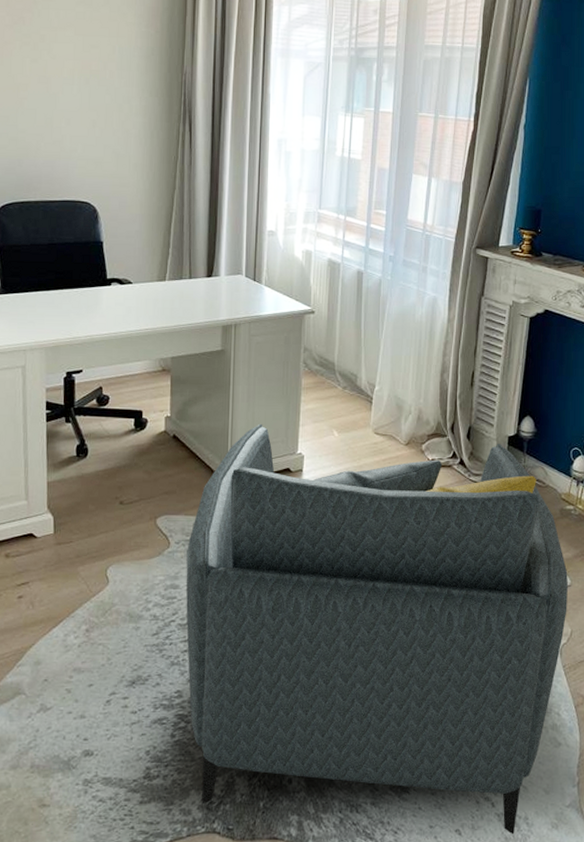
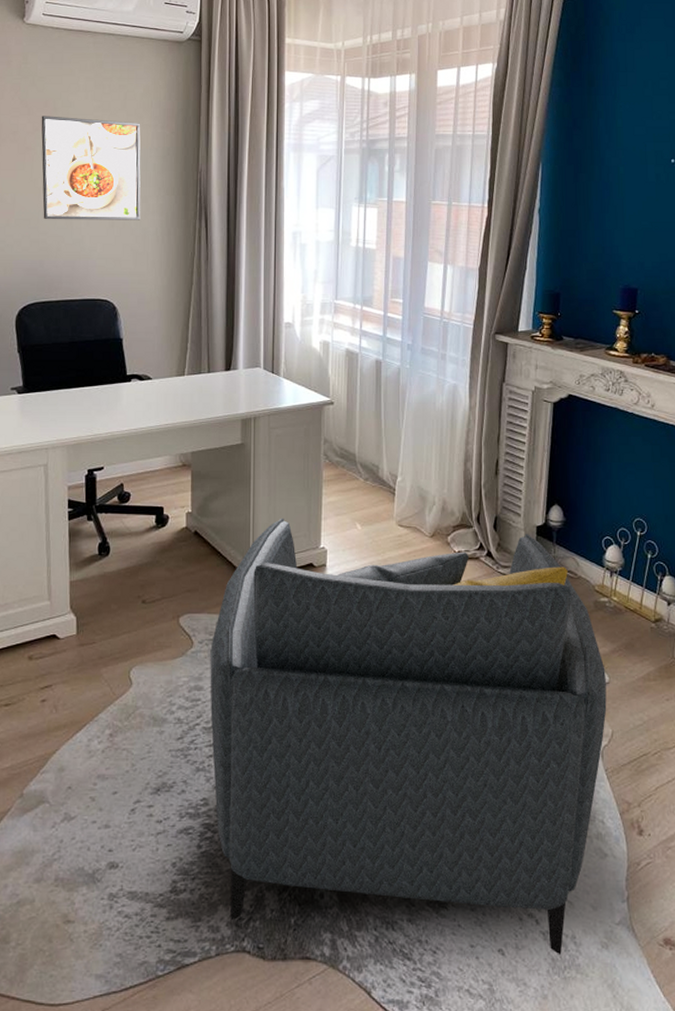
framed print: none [20,8,124,122] -> present [41,116,141,220]

